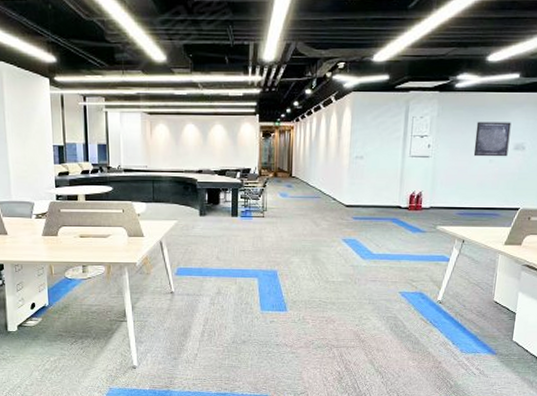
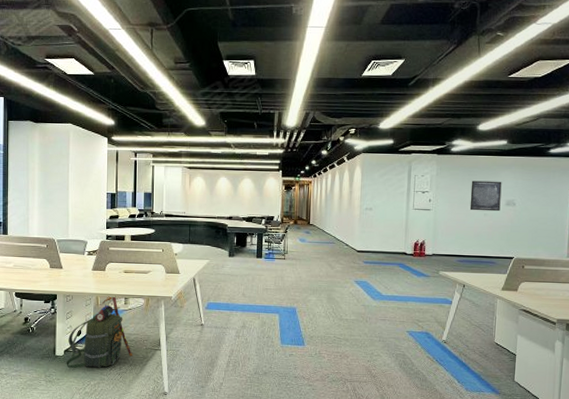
backpack: none [20,263,96,345] -> present [66,295,133,369]

